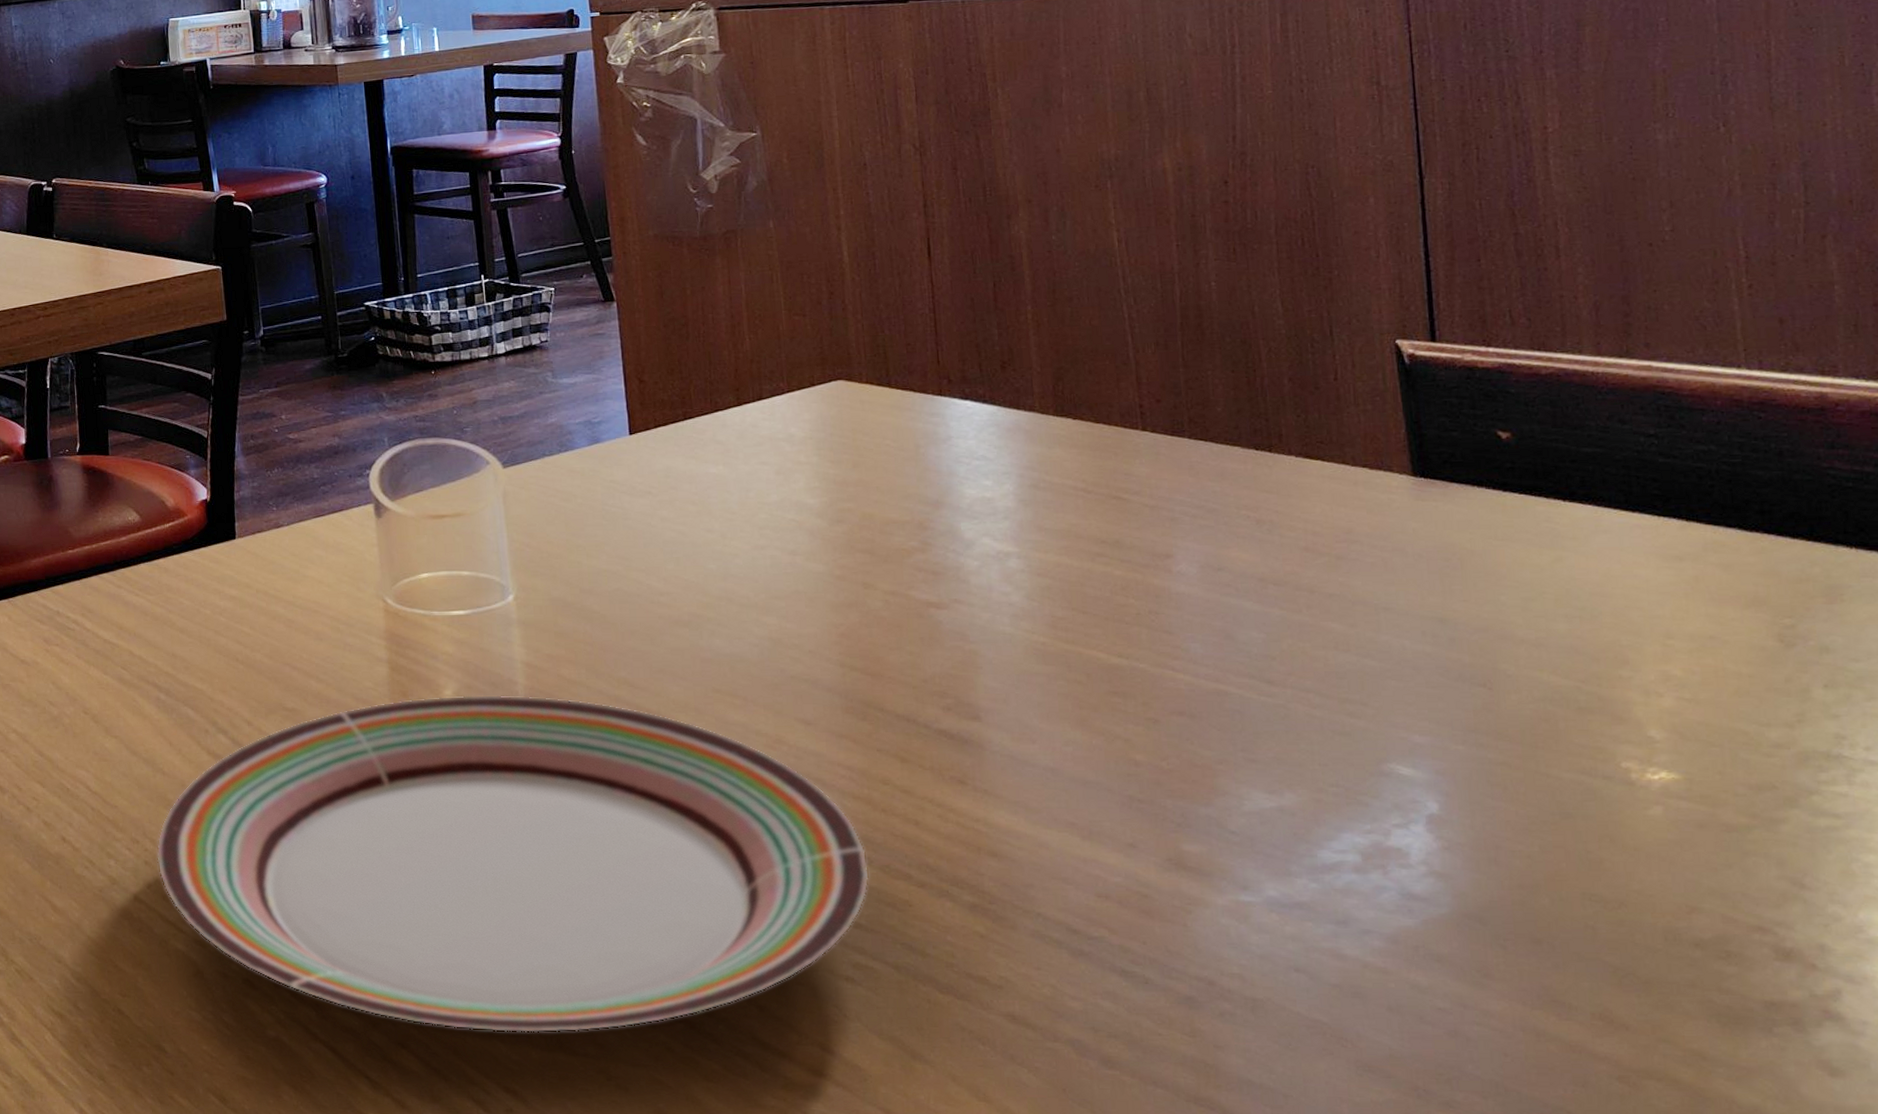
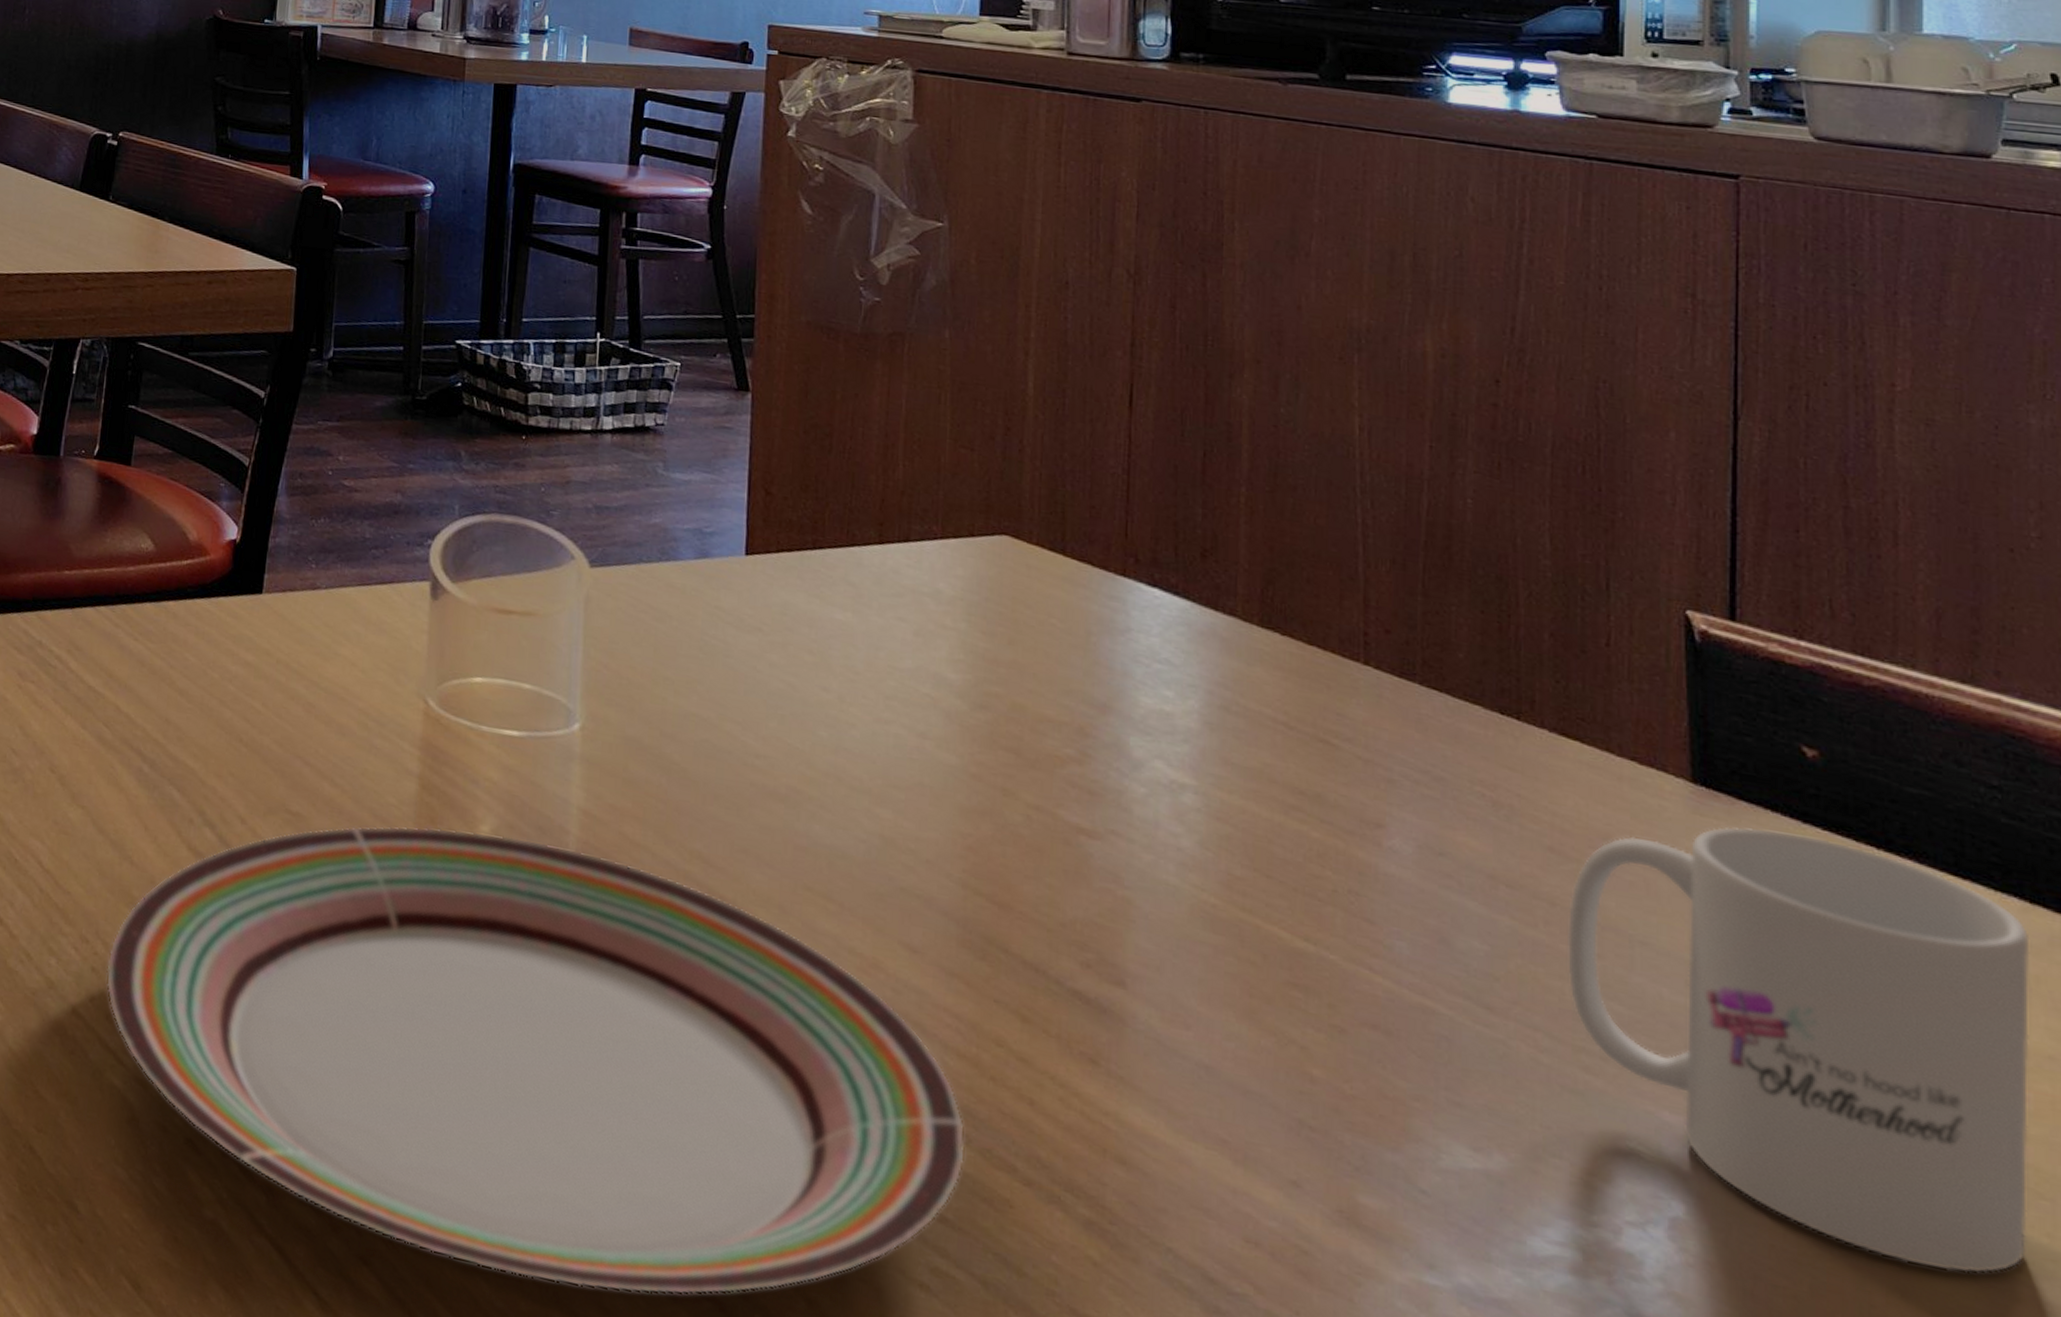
mug: none [1324,501,1704,814] -> present [1567,826,2030,1274]

